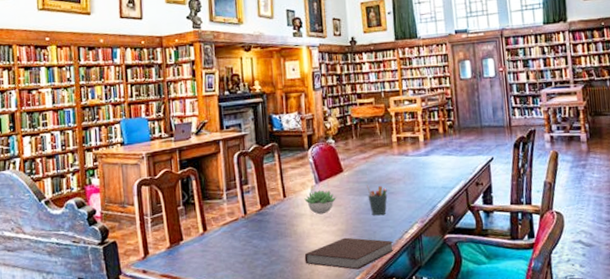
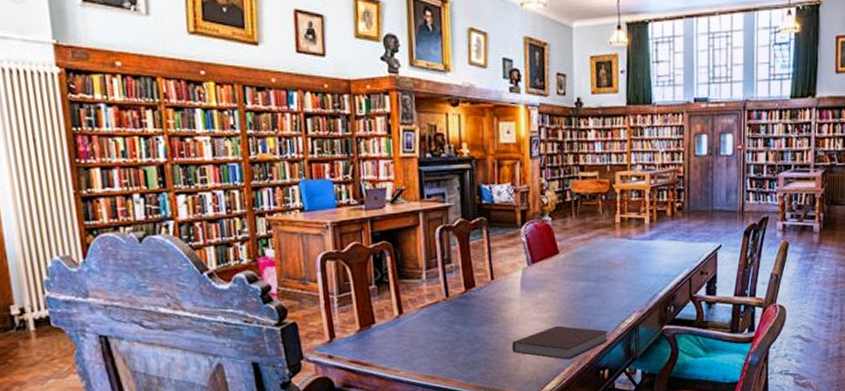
succulent plant: present [304,190,337,215] -> none [514,273,551,300]
pen holder: present [367,185,388,216] -> none [584,269,606,303]

